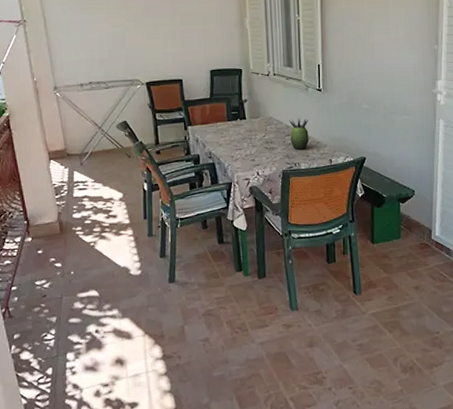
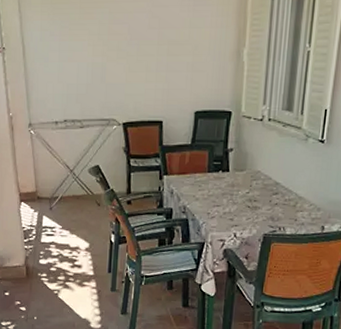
succulent plant: present [289,118,309,150] -> none [277,174,304,212]

